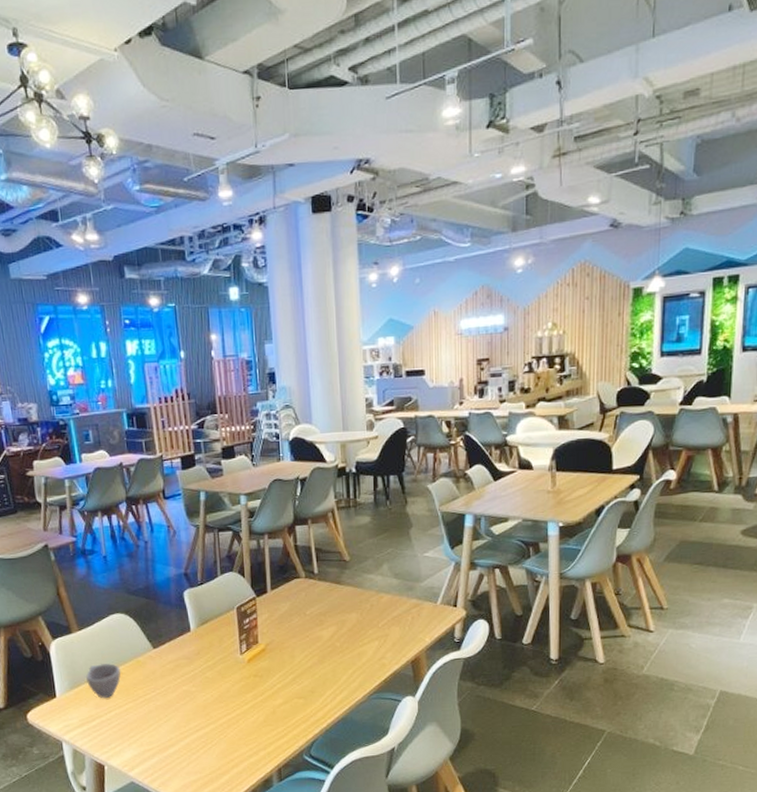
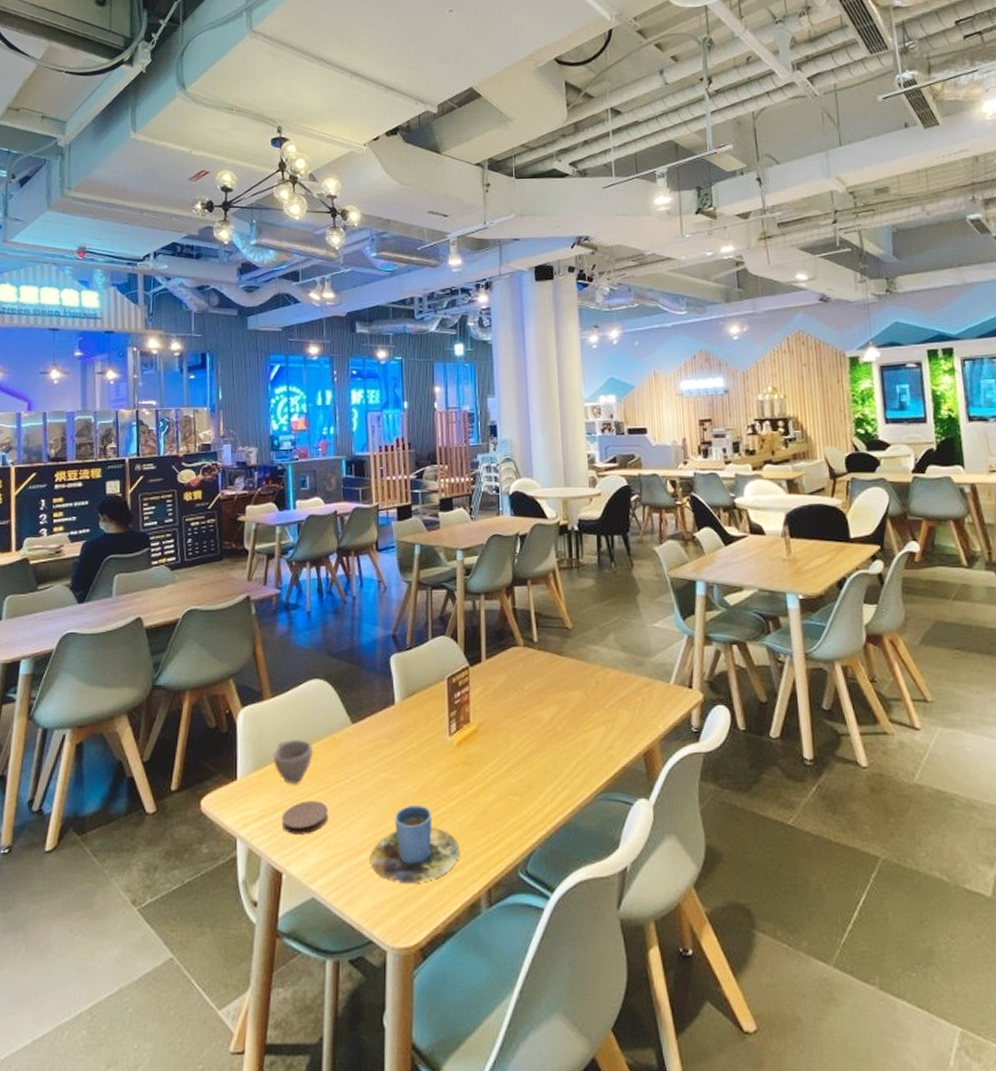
coaster: none [99,710,140,737] -> present [281,801,329,834]
cup: none [178,709,254,768] -> present [371,804,460,883]

